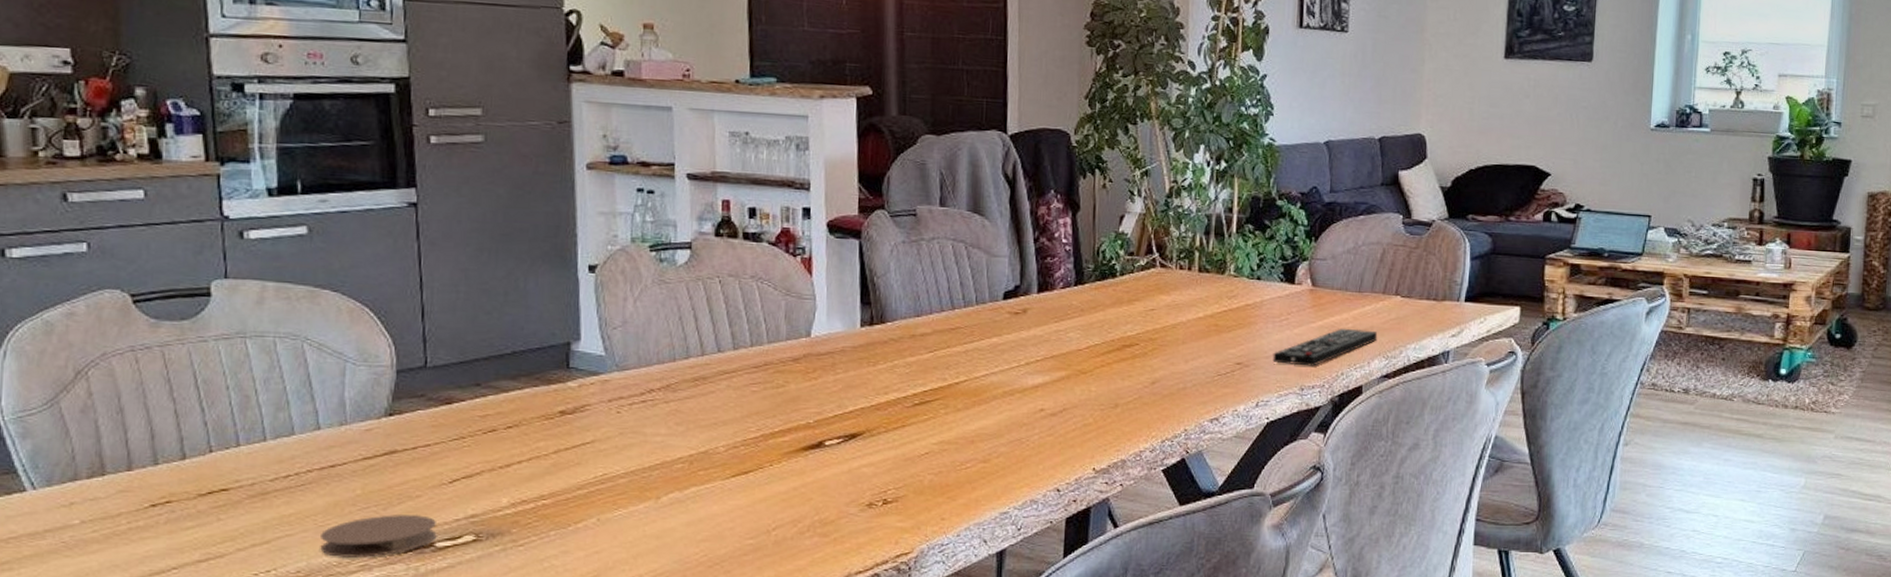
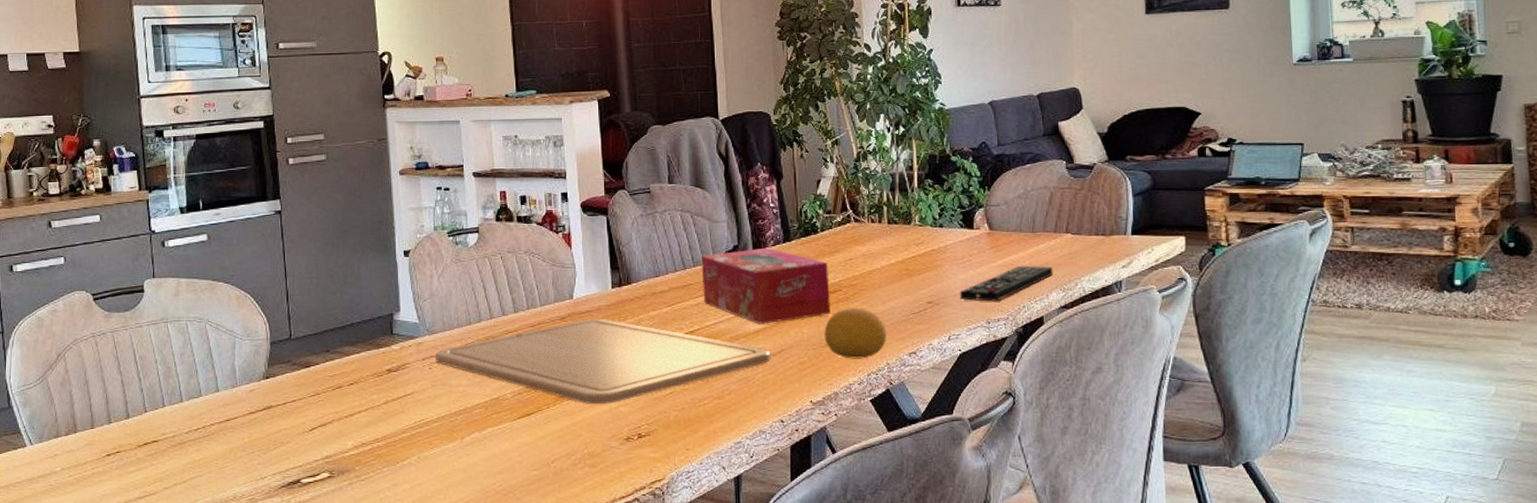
coaster: present [320,514,437,558] -> none [221,456,302,493]
chopping board: none [625,361,1051,463] -> present [435,318,771,404]
tissue box: none [973,290,1126,379] -> present [700,247,831,324]
fruit: none [1114,365,1187,423] -> present [824,308,886,359]

